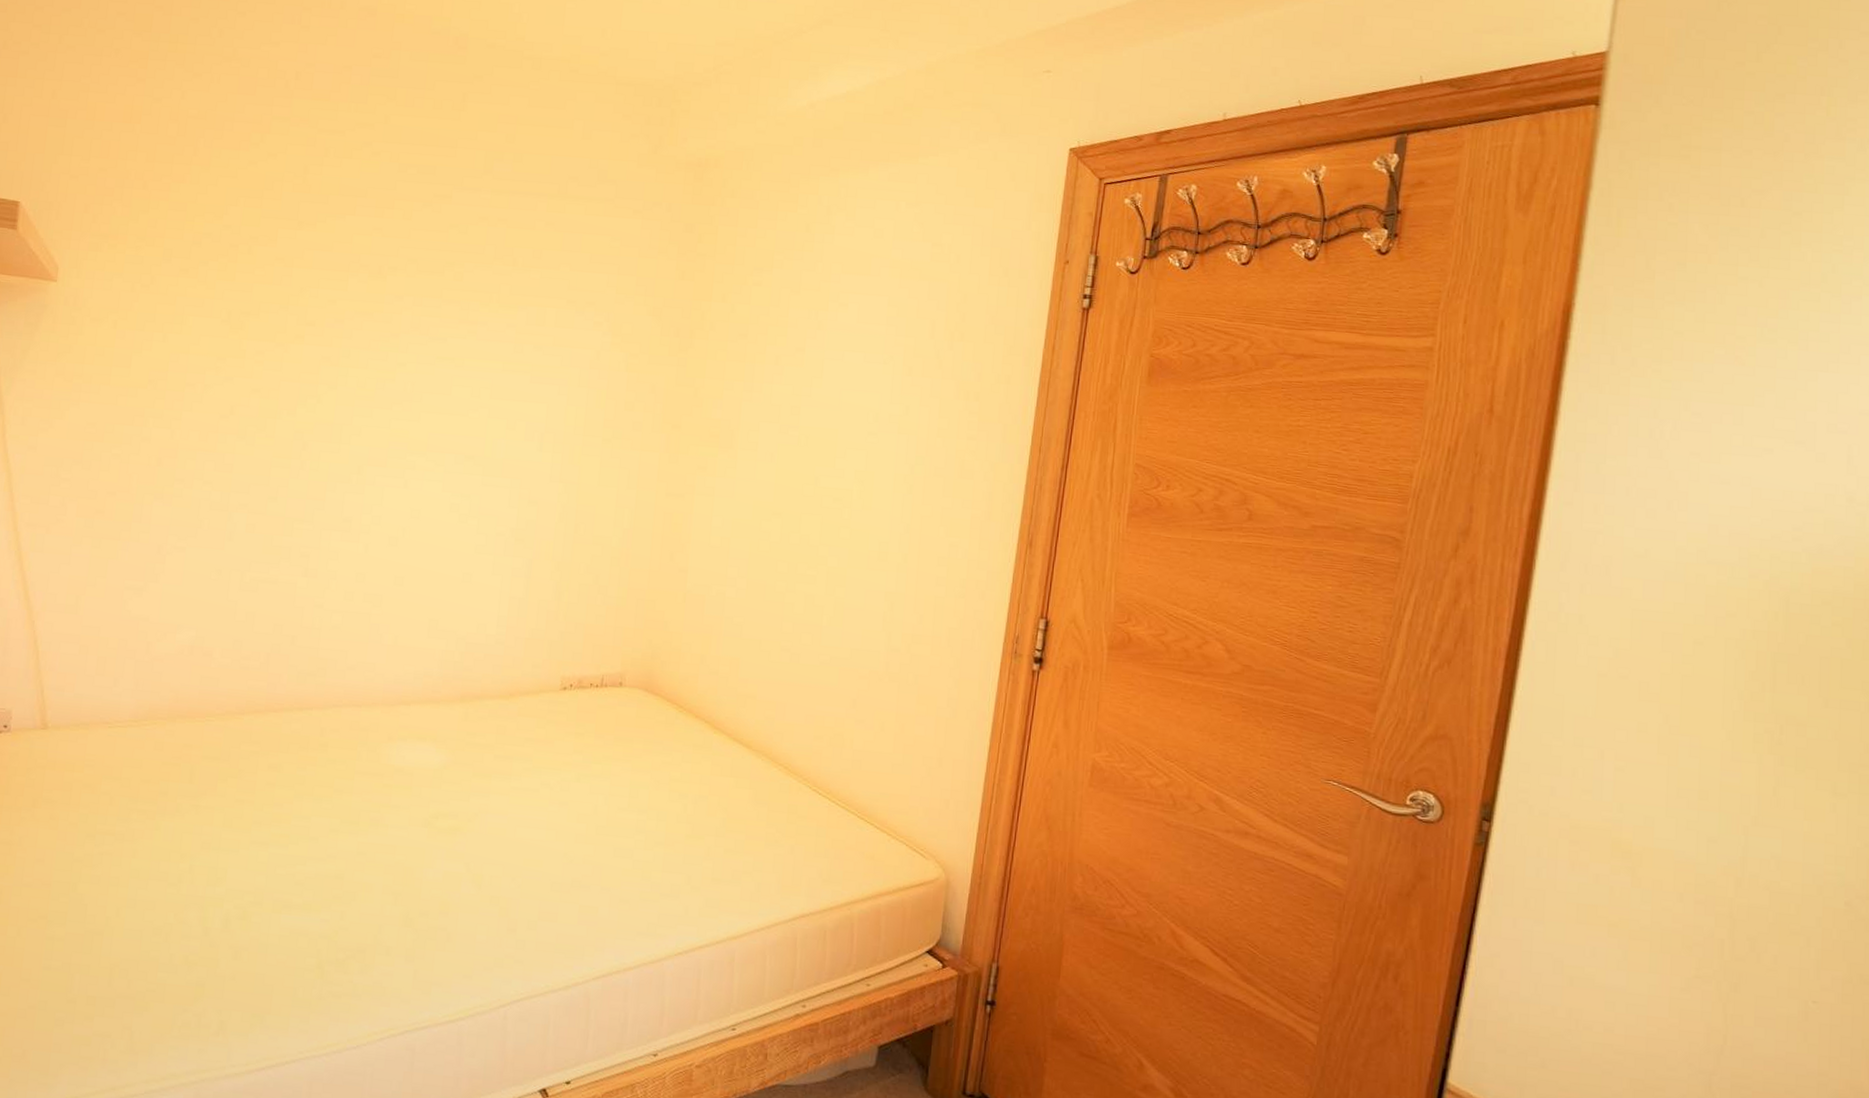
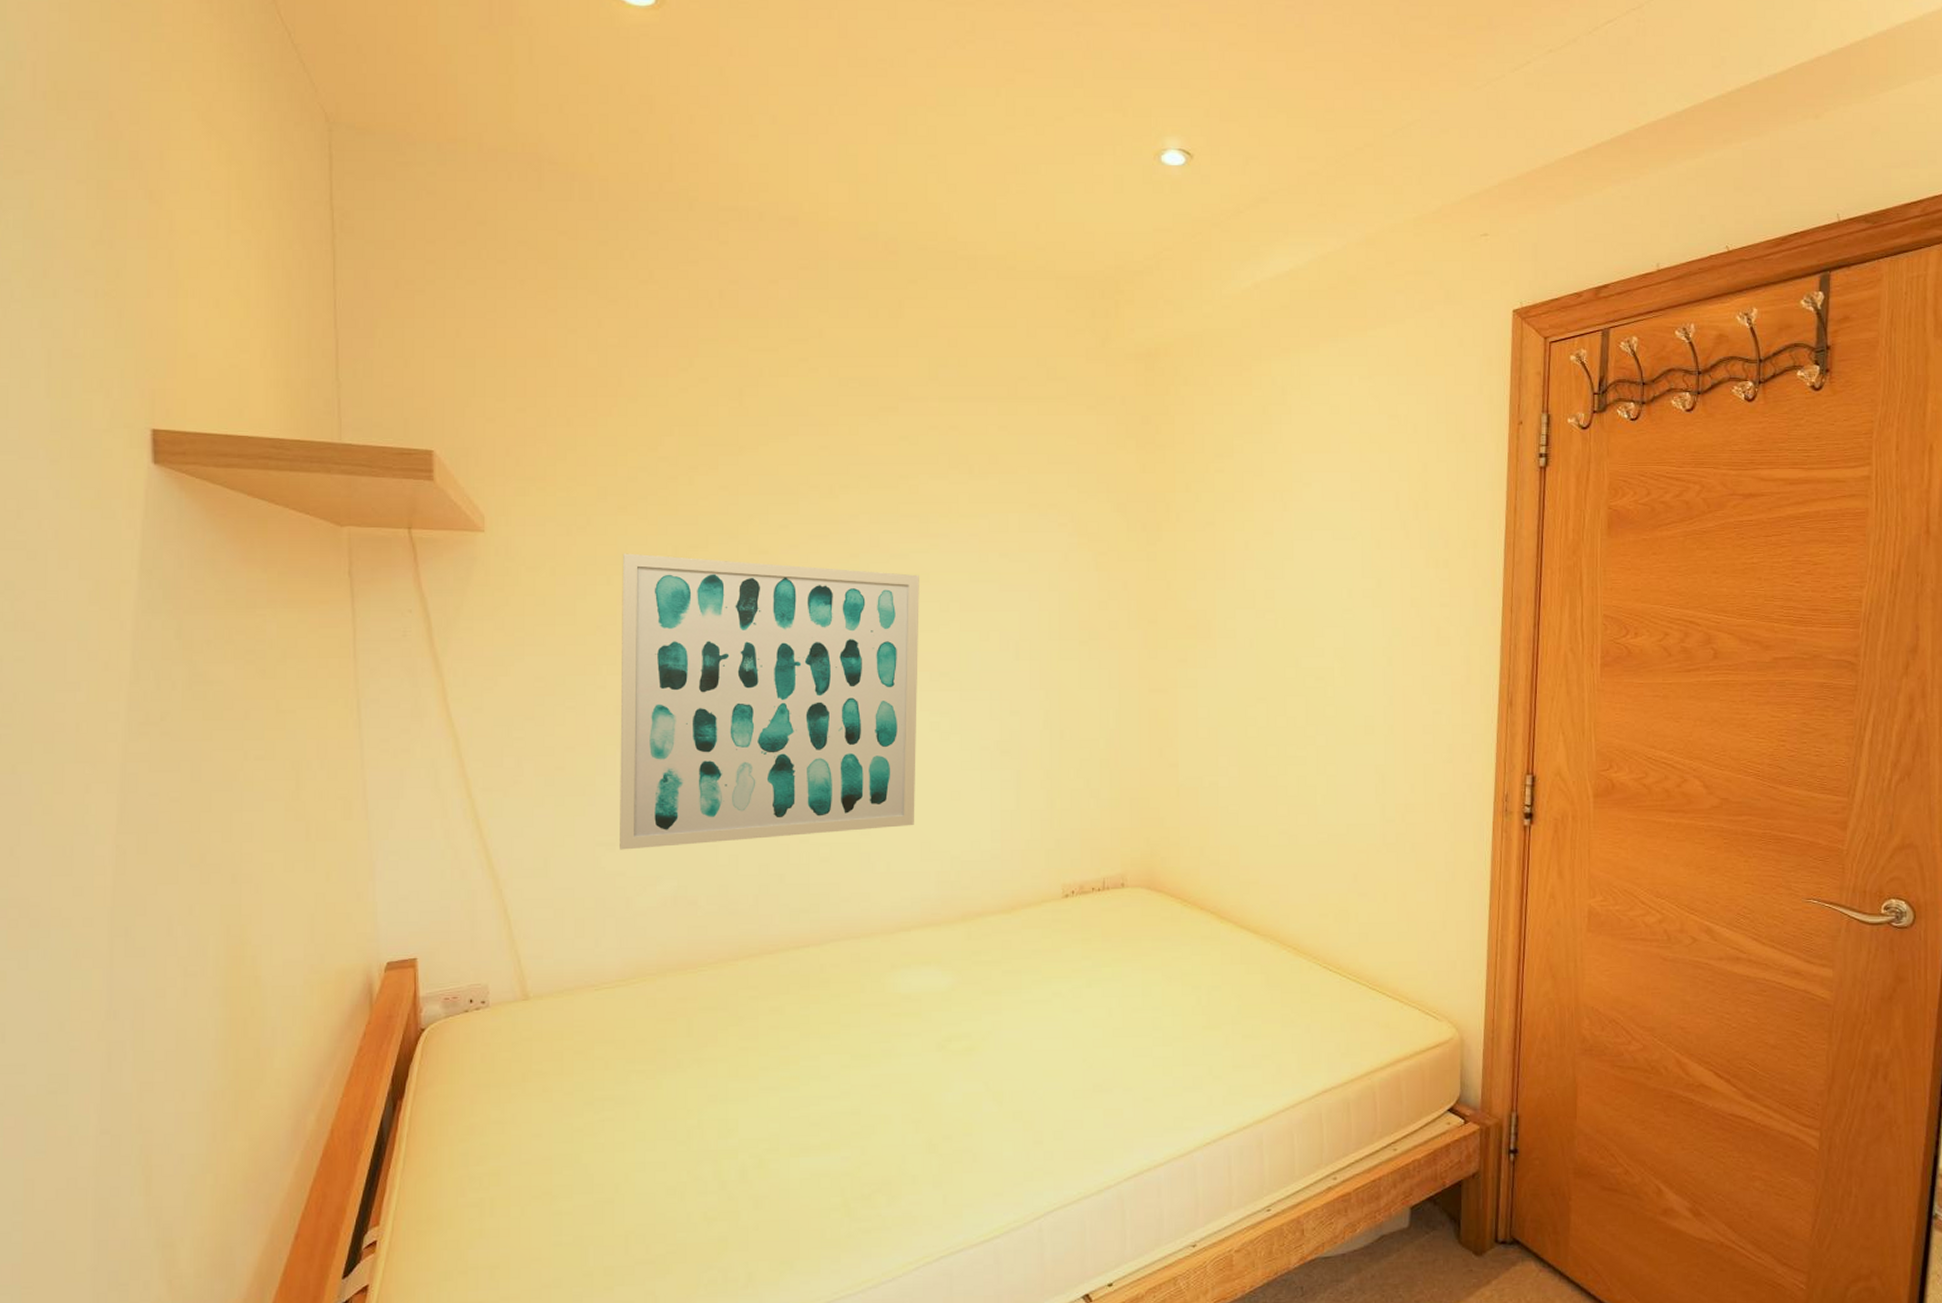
wall art: none [146,313,455,603] -> present [620,553,919,850]

